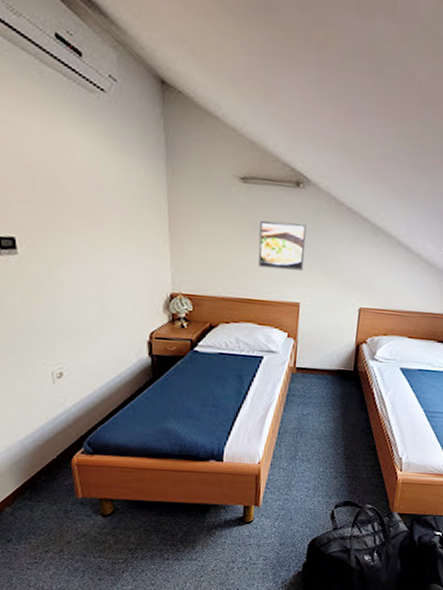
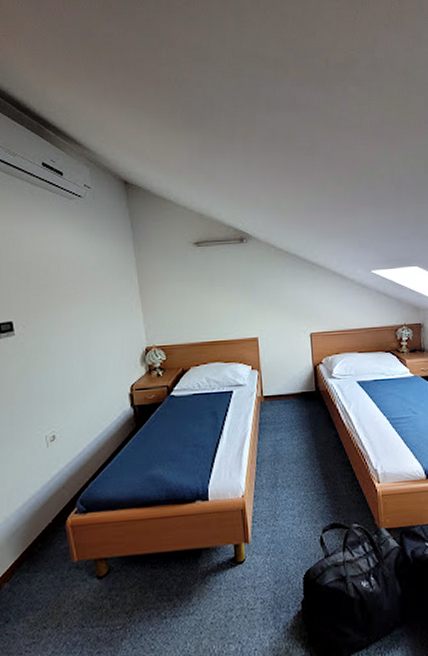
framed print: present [258,220,306,271] -> none [215,271,257,313]

